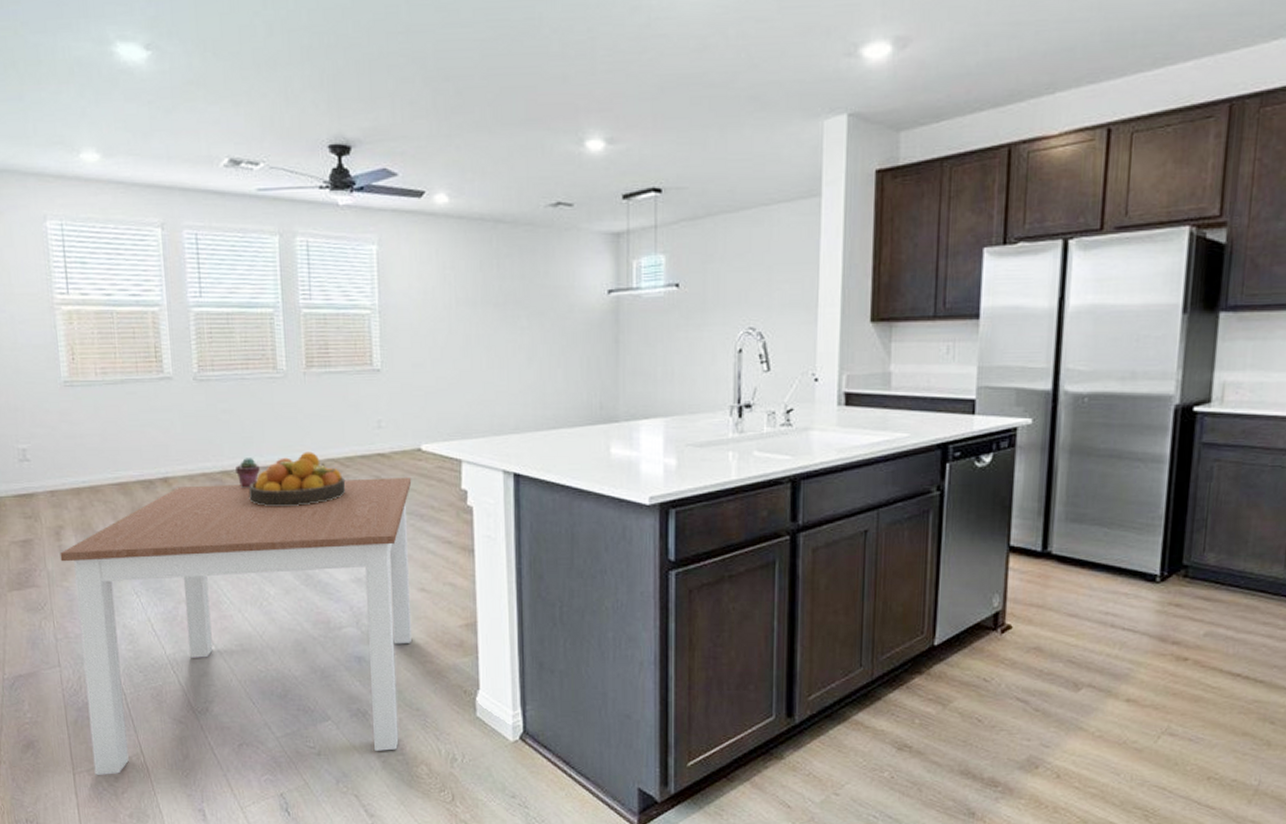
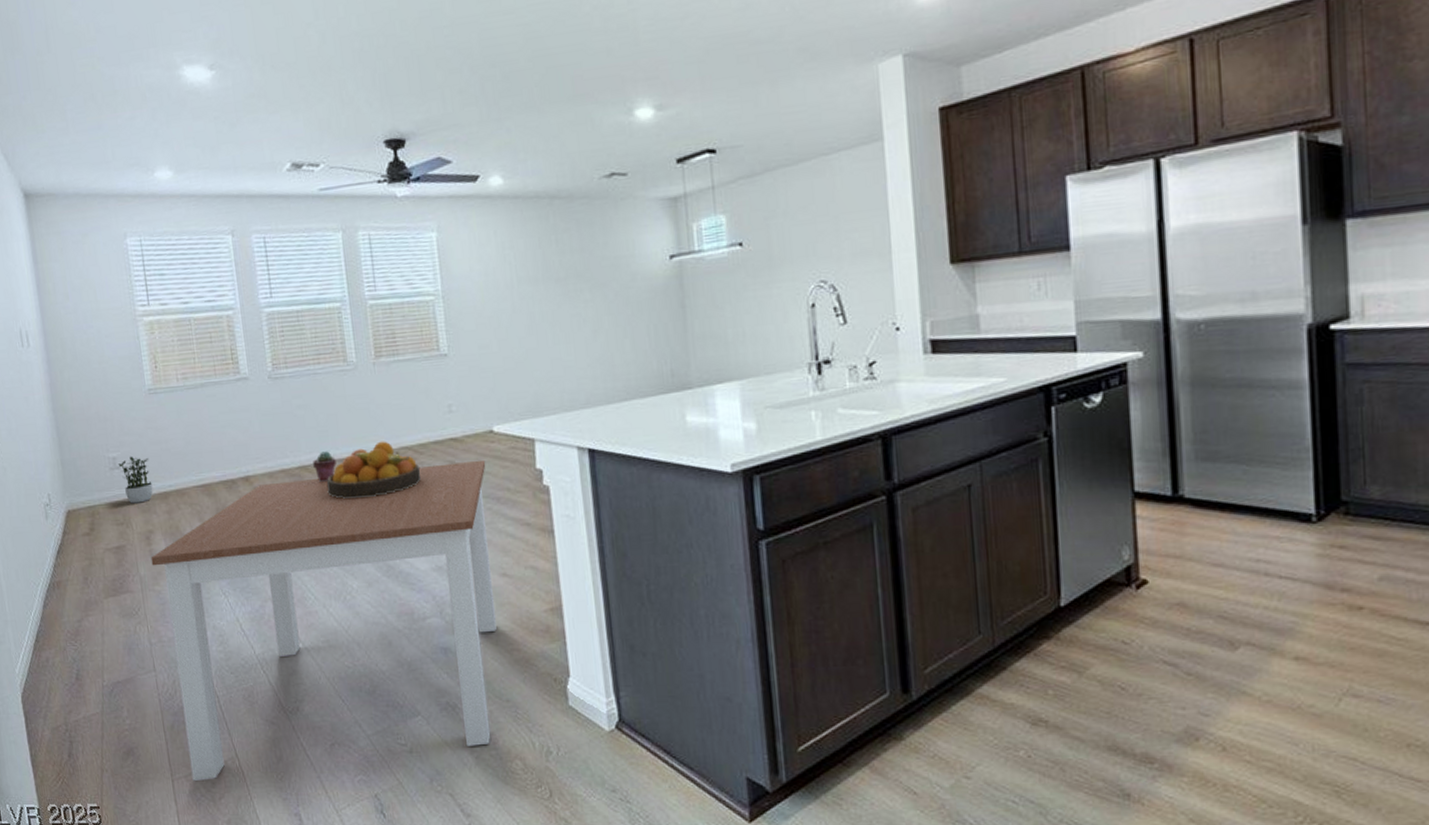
potted plant: none [28,448,65,497] -> present [118,456,153,504]

